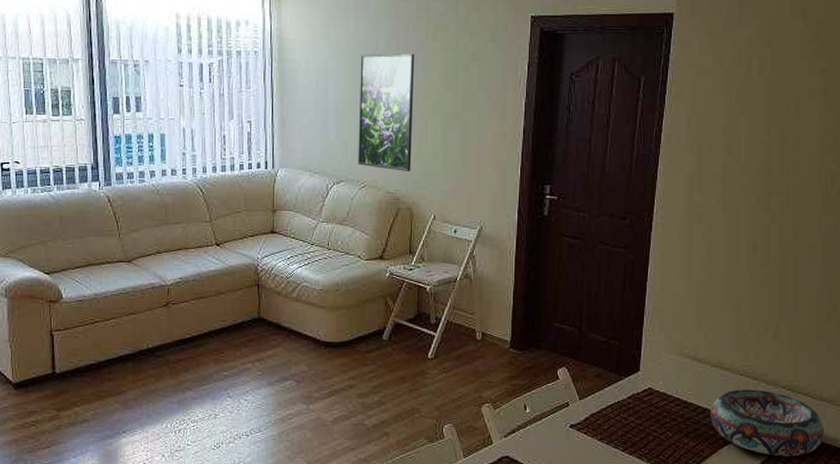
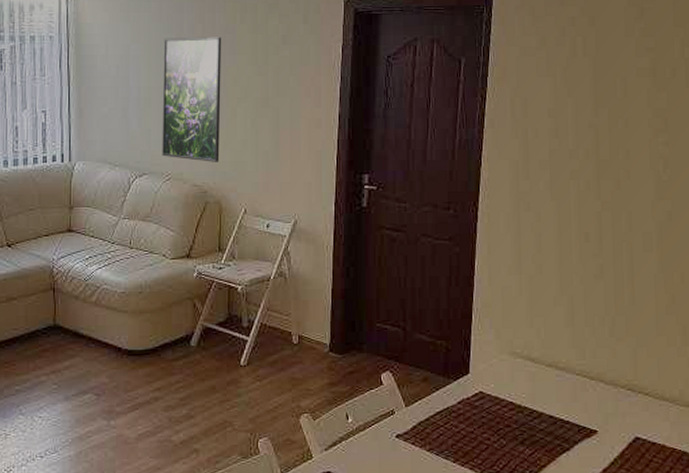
decorative bowl: present [710,389,824,457] -> none [546,390,668,464]

